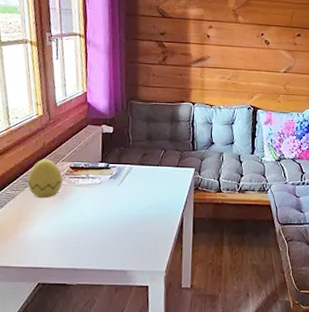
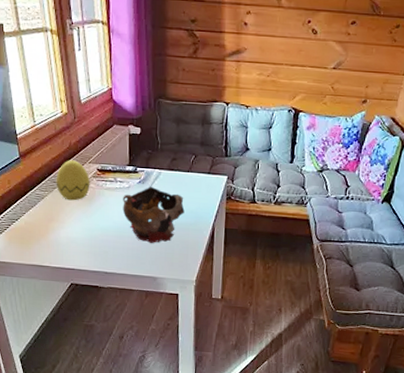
decorative bowl: none [94,180,155,236] -> present [122,186,185,243]

